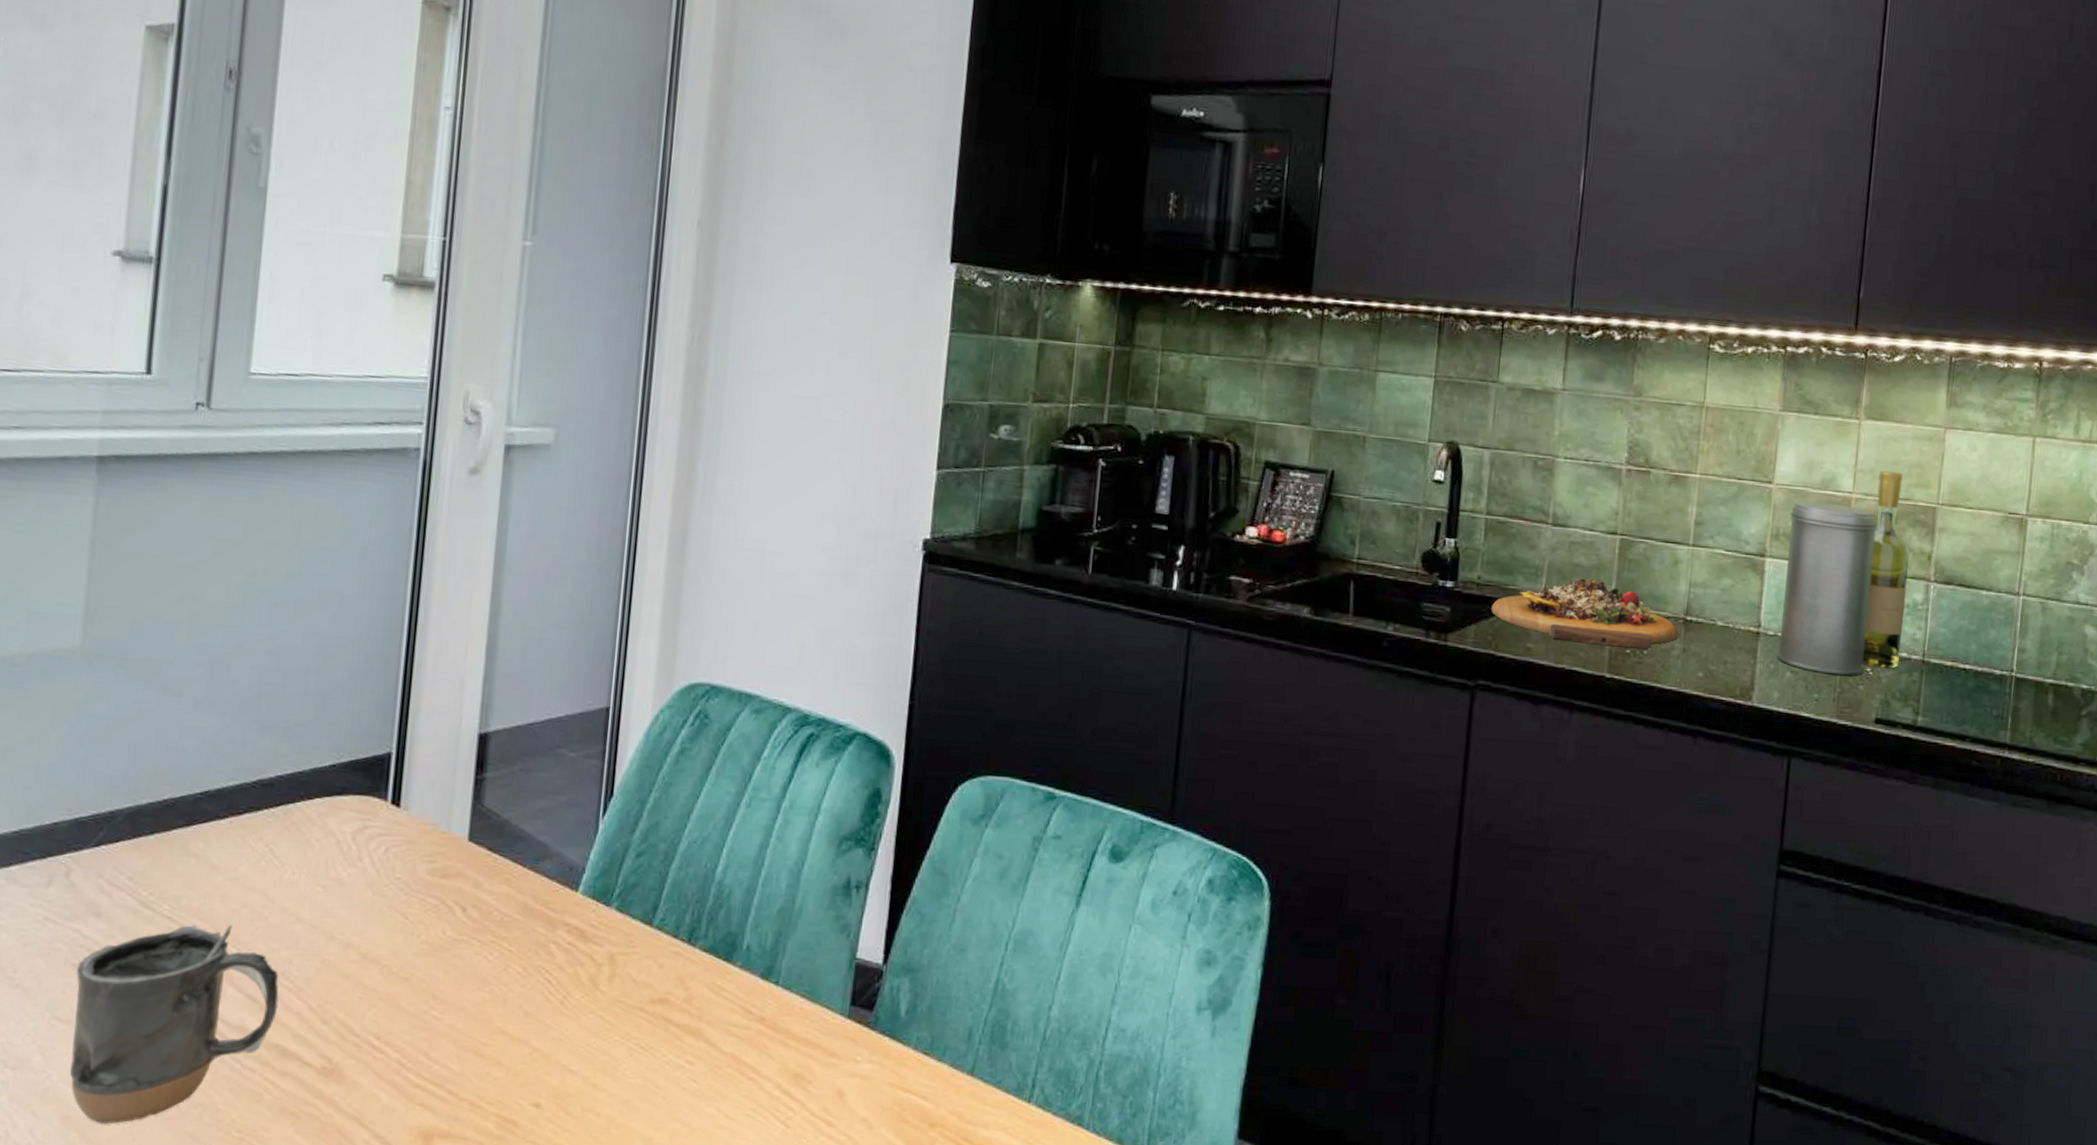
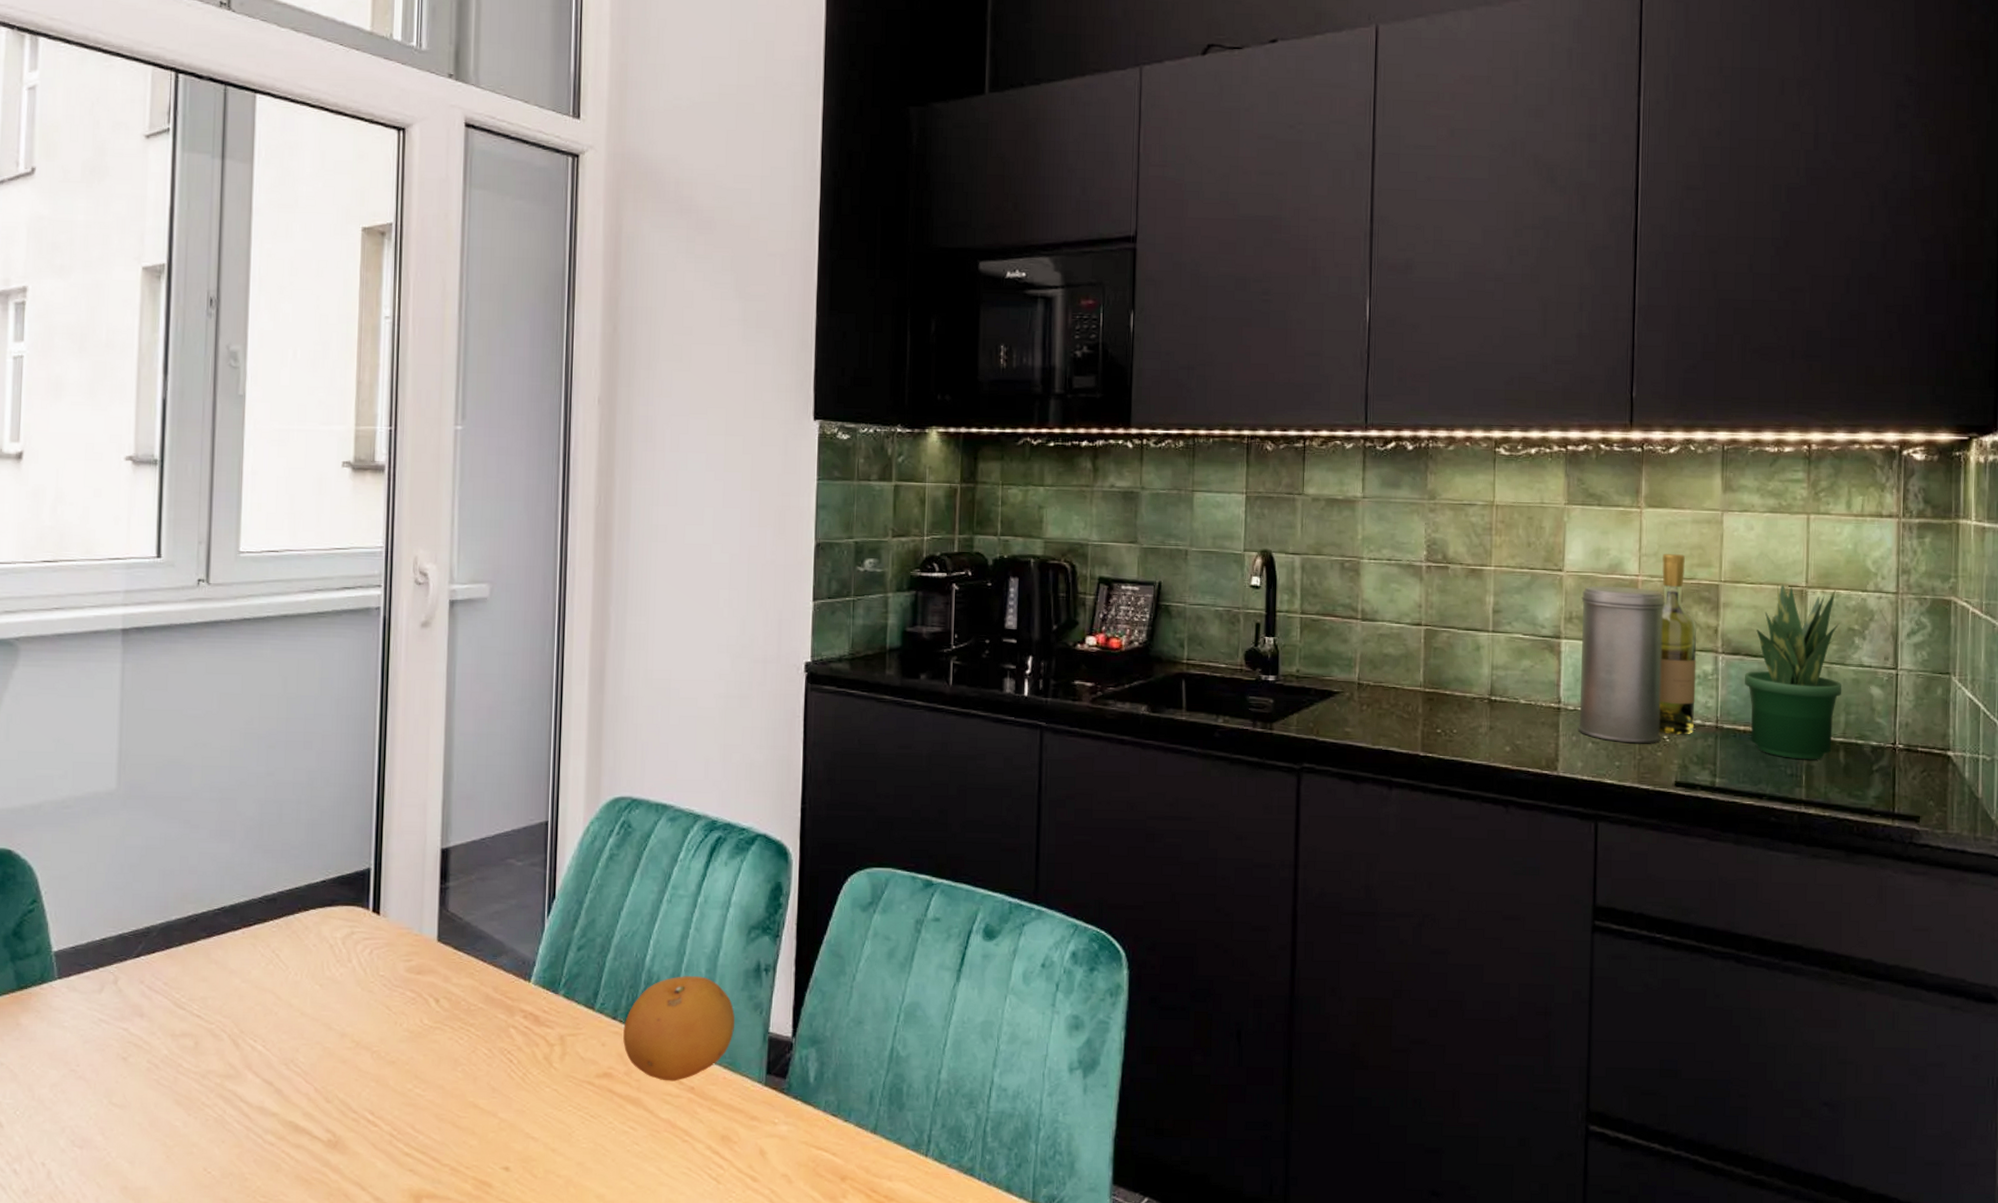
mug: present [70,925,279,1125] -> none [125,1020,290,1193]
fruit: none [684,890,818,1011] -> present [623,976,736,1082]
cutting board: present [1491,578,1679,651] -> none [1311,667,1485,729]
planter: none [1955,510,2058,702] -> present [1745,583,1842,760]

